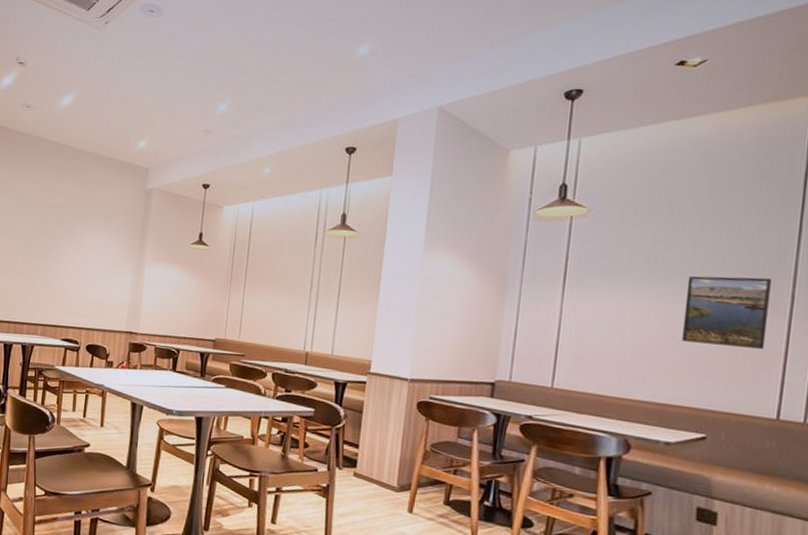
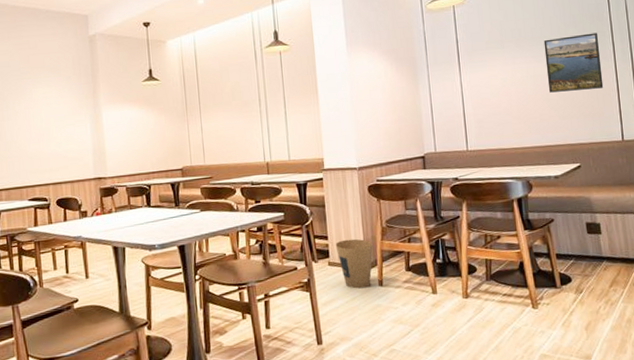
trash can: none [365,453,410,511] -> present [335,239,373,289]

